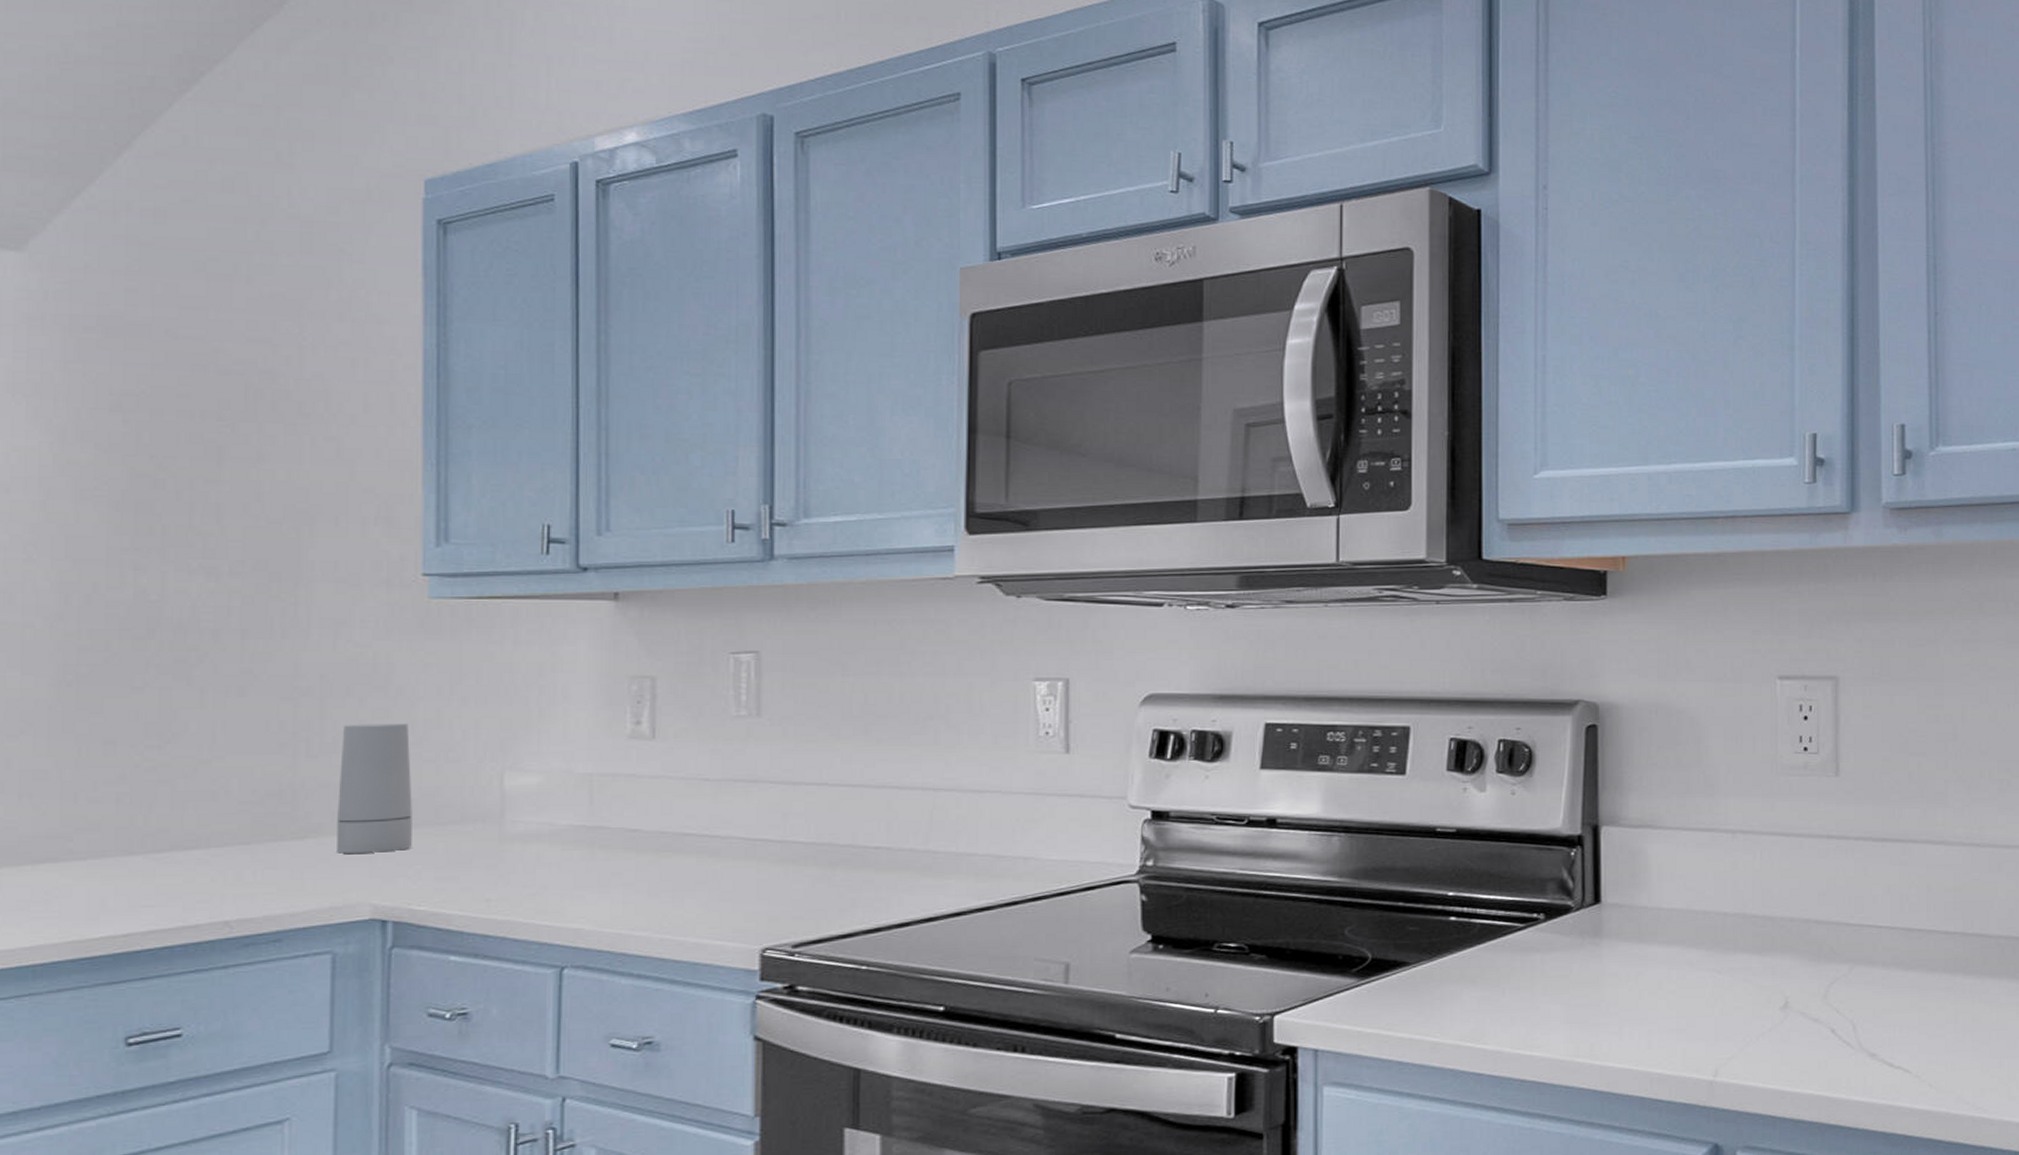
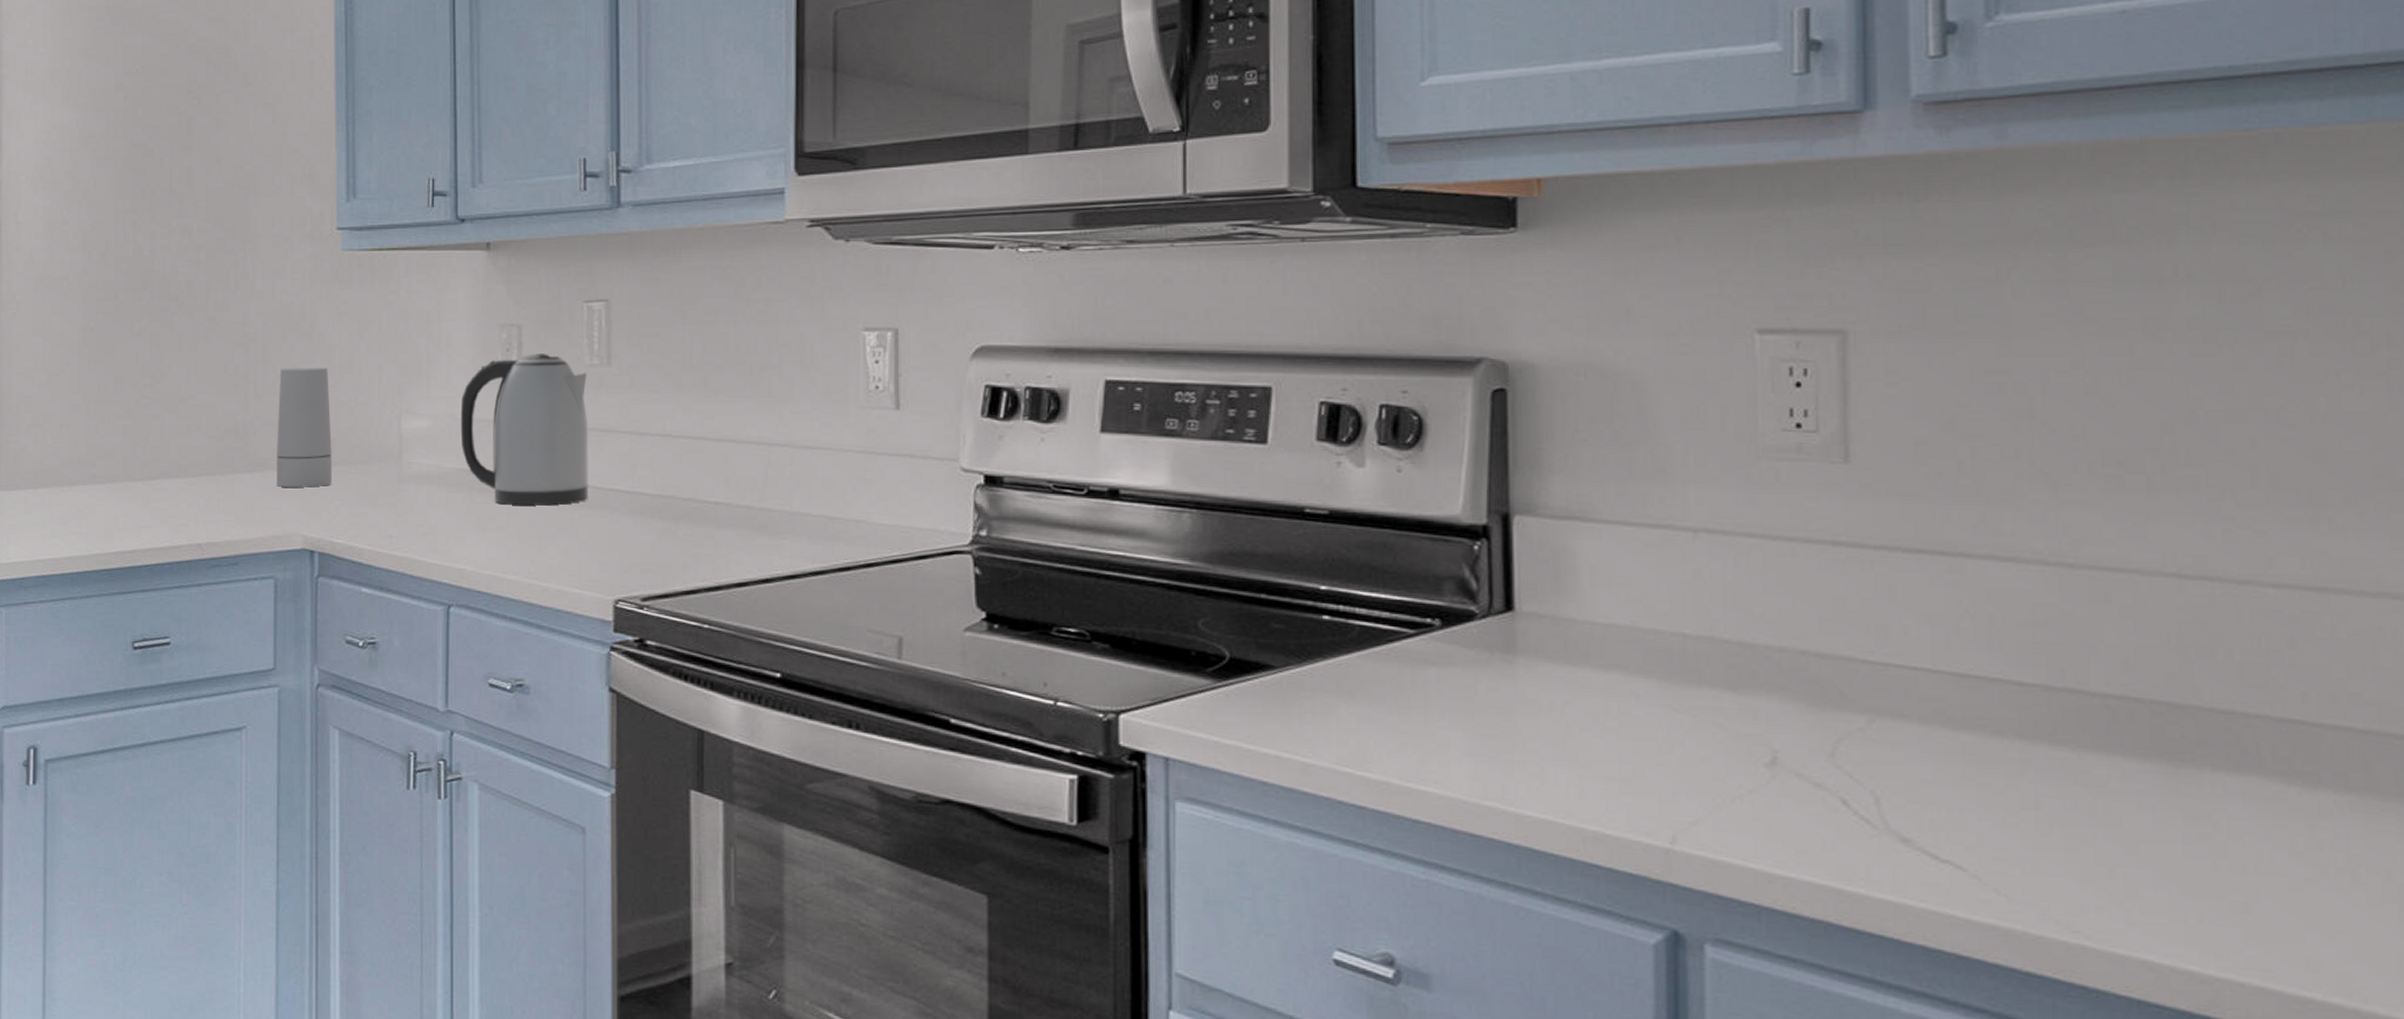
kettle: none [579,705,734,860] -> present [460,354,590,506]

